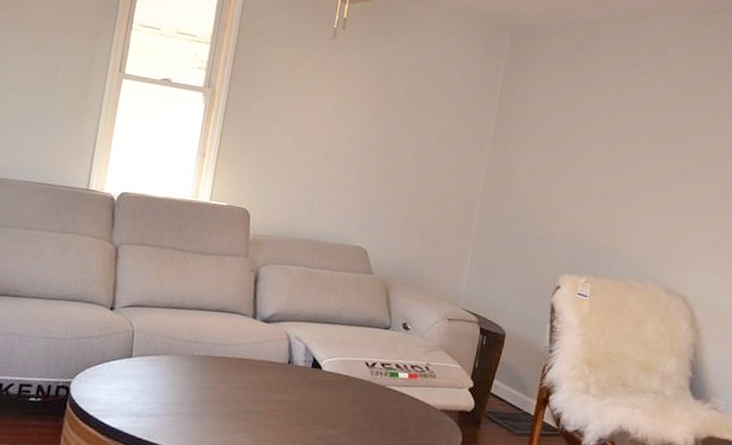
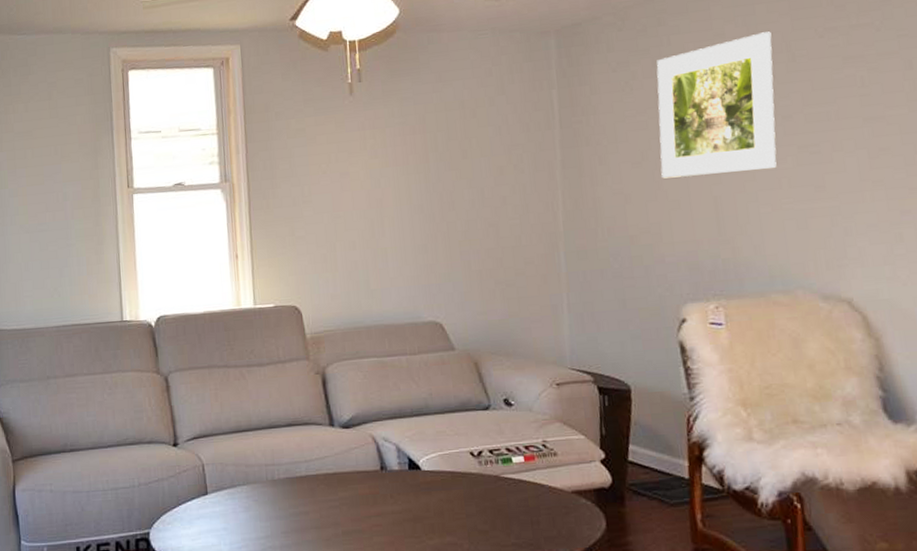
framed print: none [568,70,675,181] -> present [656,31,777,179]

